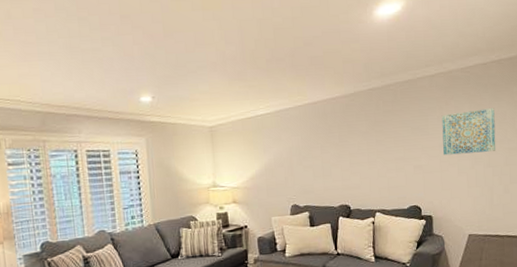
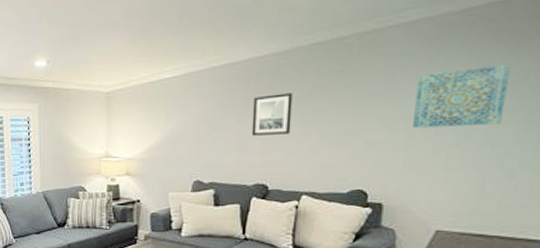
wall art: none [331,128,362,164] -> present [251,93,293,136]

